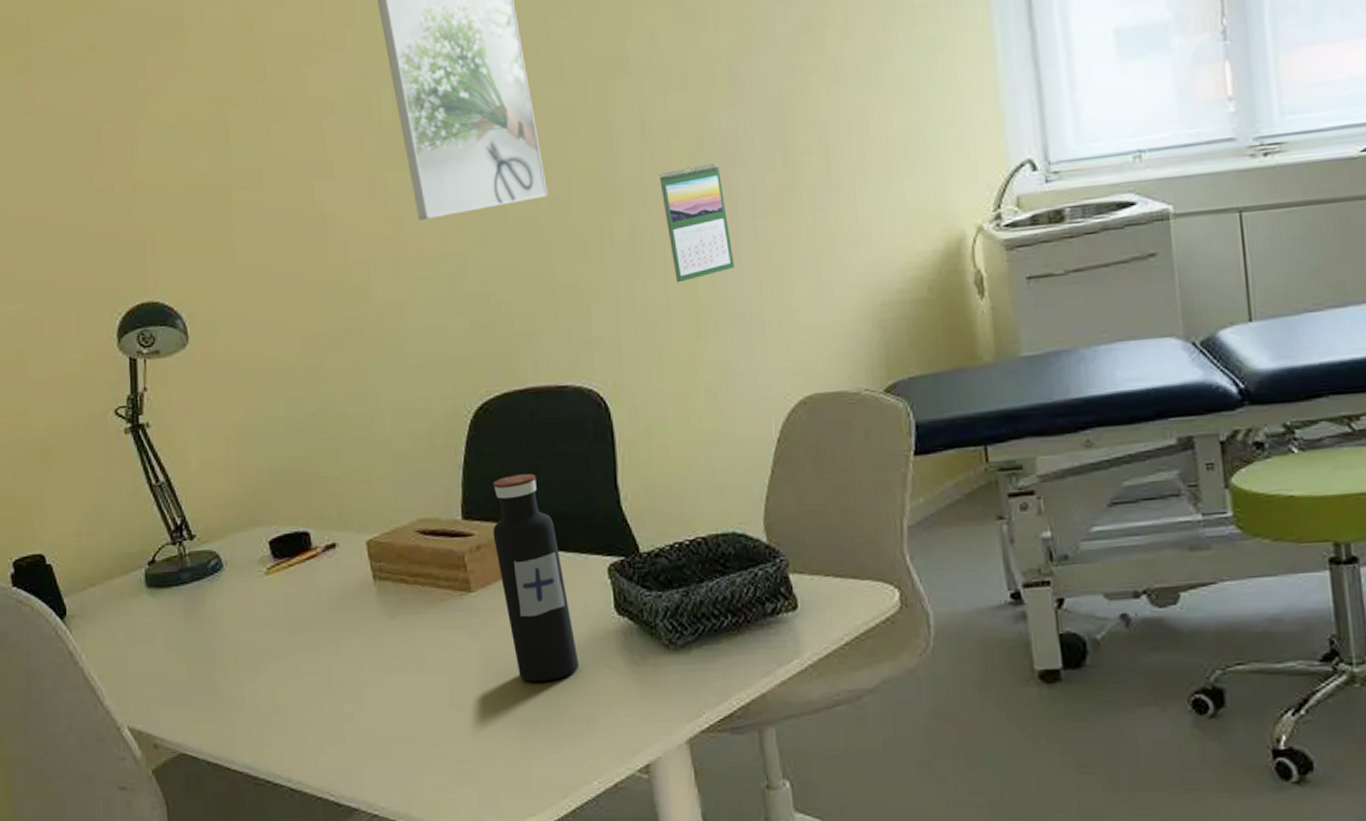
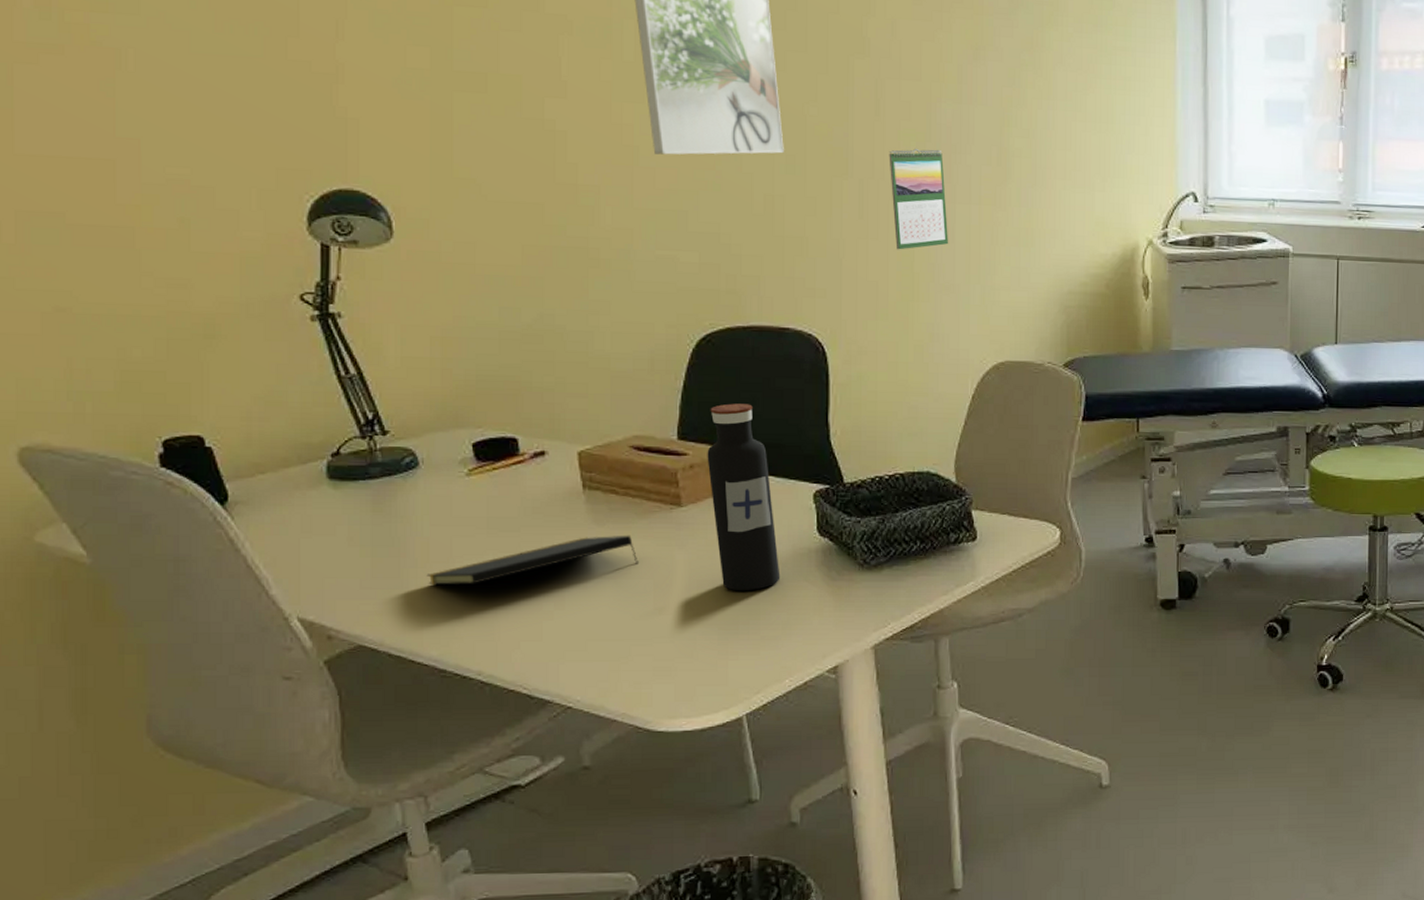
notepad: none [236,626,432,690] -> present [426,535,638,586]

